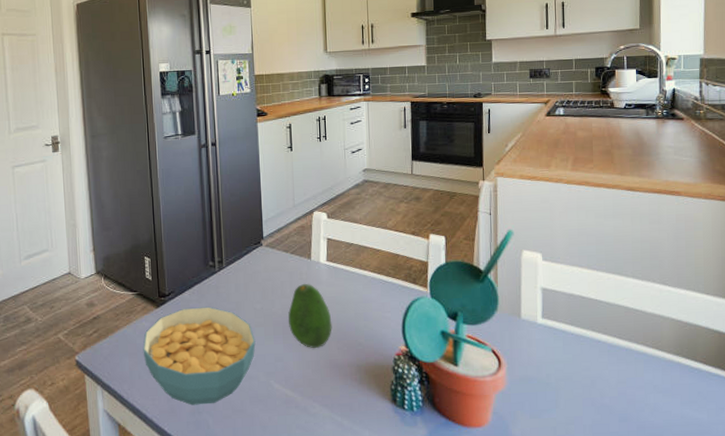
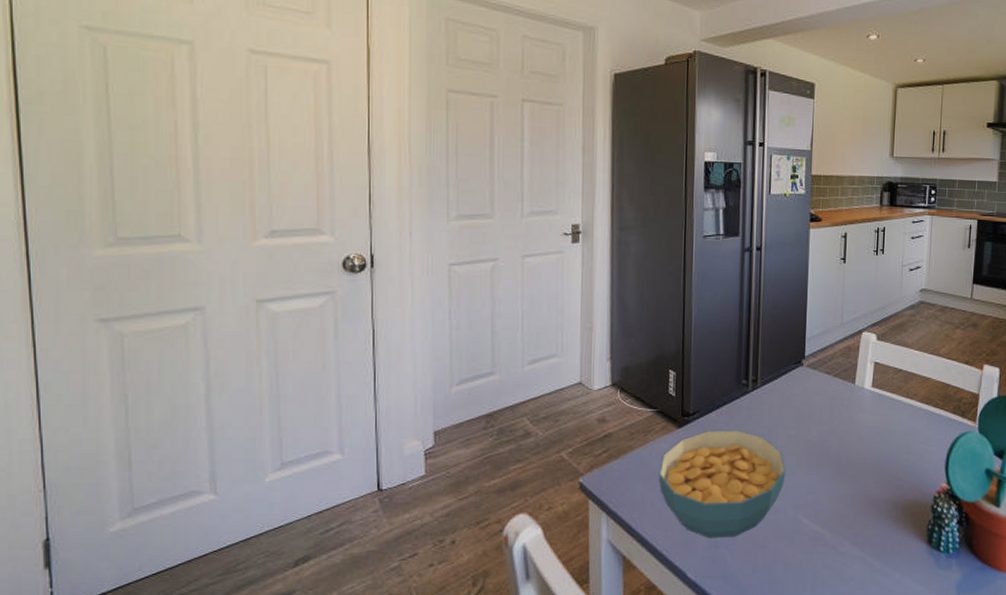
fruit: present [288,283,332,348] -> none [824,410,872,481]

